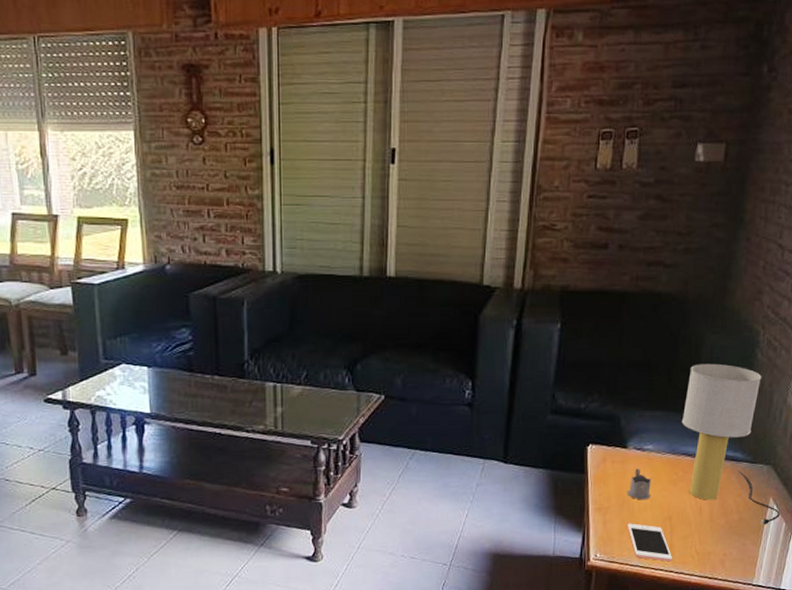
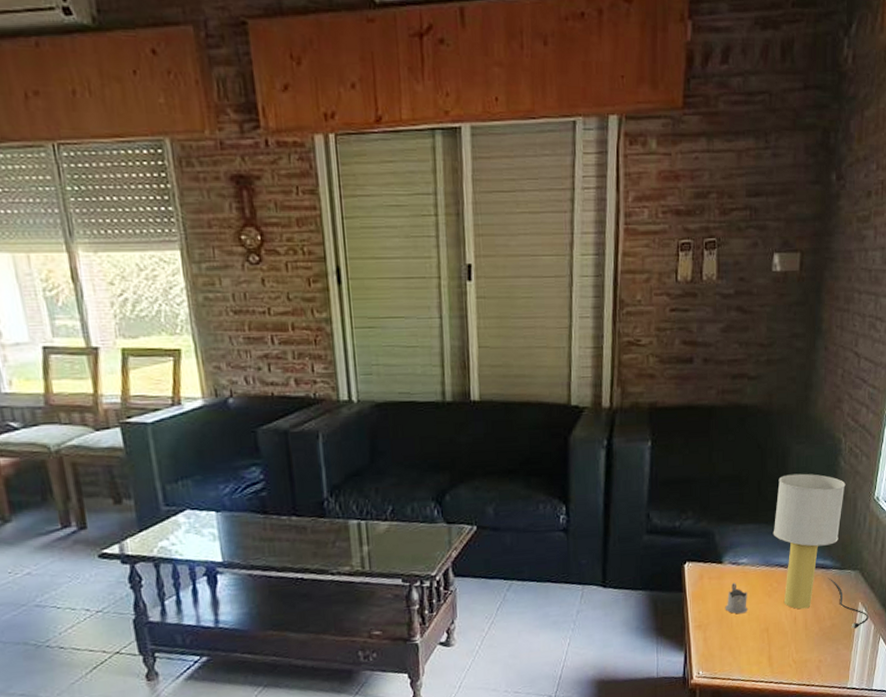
cell phone: present [628,523,672,562] -> none [728,638,771,673]

